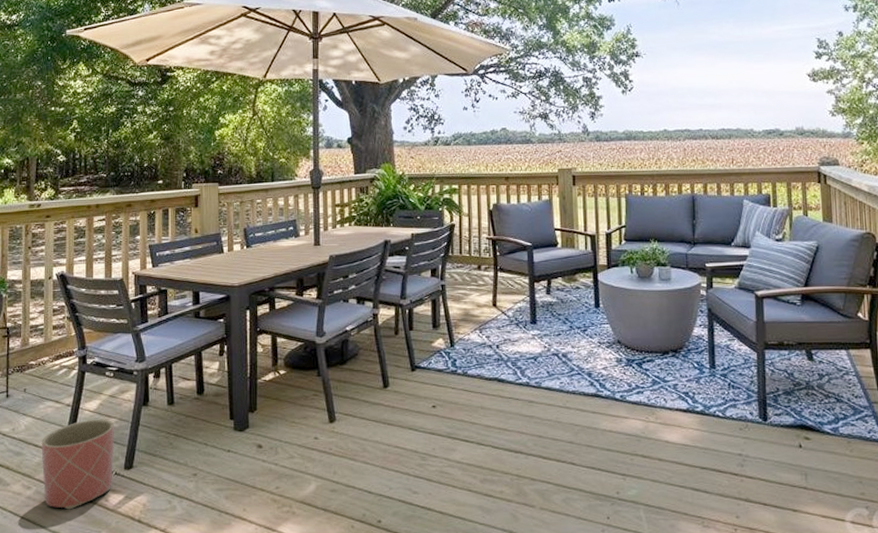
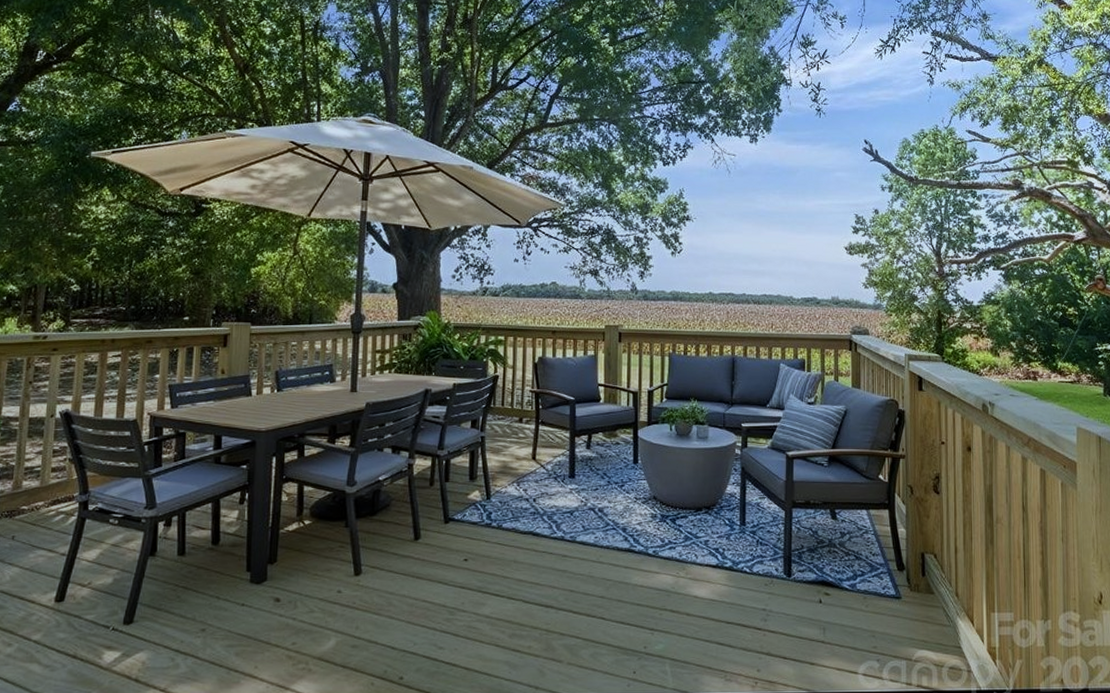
planter: present [41,419,114,510] -> none [27,570,115,669]

